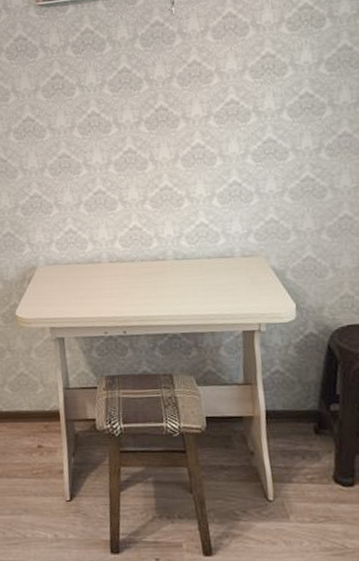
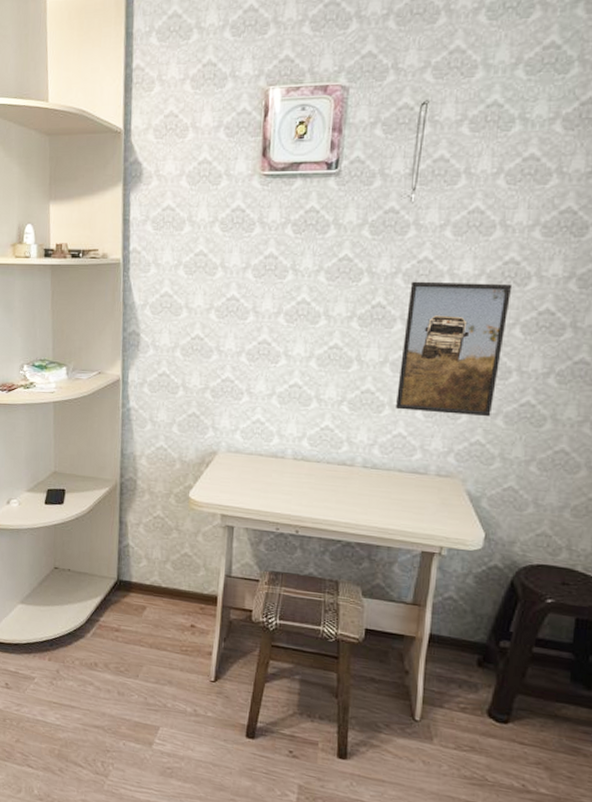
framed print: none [185,75,278,201] -> present [396,281,513,417]

